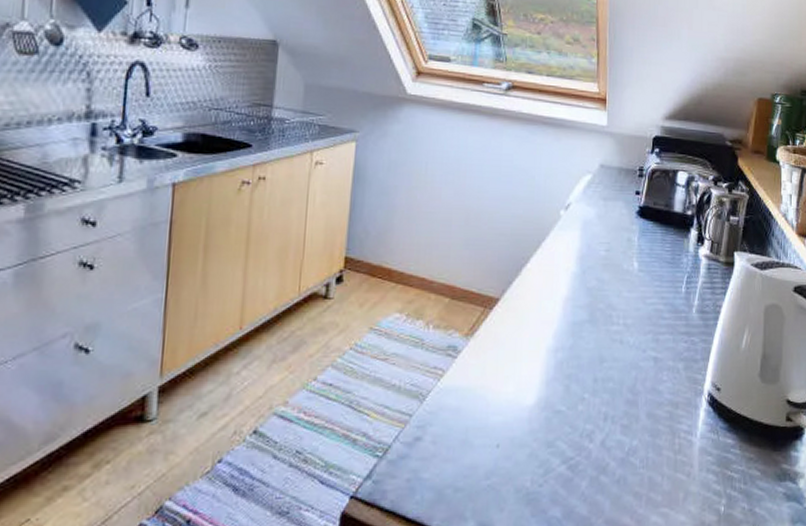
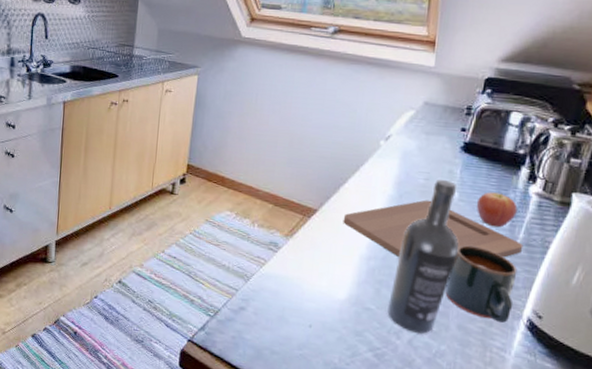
cutting board: none [527,274,699,343] -> present [343,200,524,258]
wine bottle: none [579,249,642,432] -> present [388,179,459,334]
mug: none [633,320,696,403] -> present [445,245,518,324]
fruit: none [654,258,691,297] -> present [476,192,518,228]

